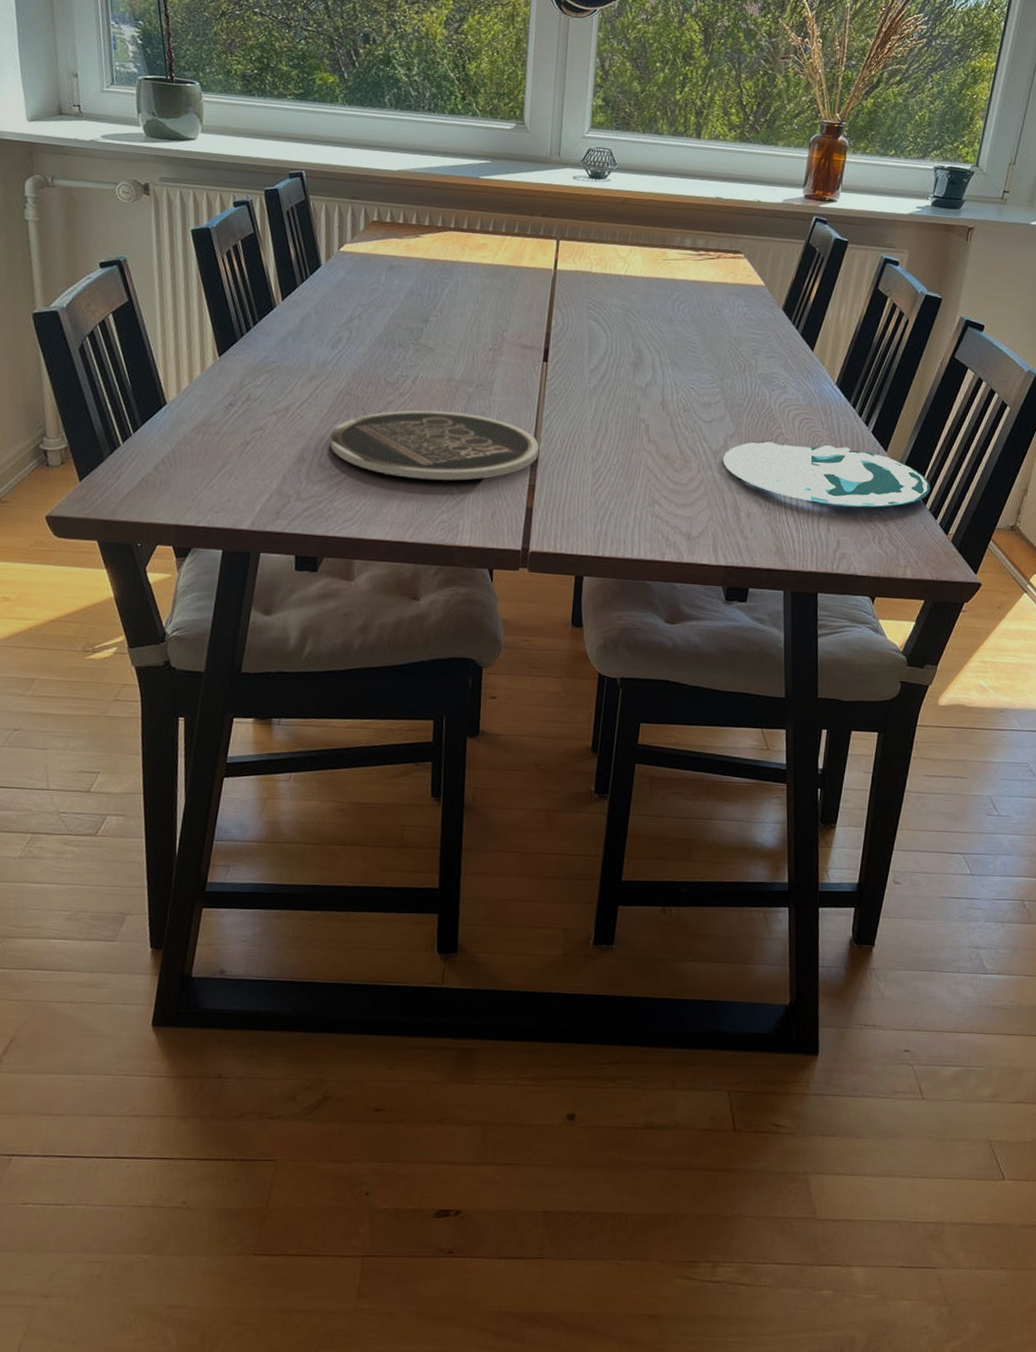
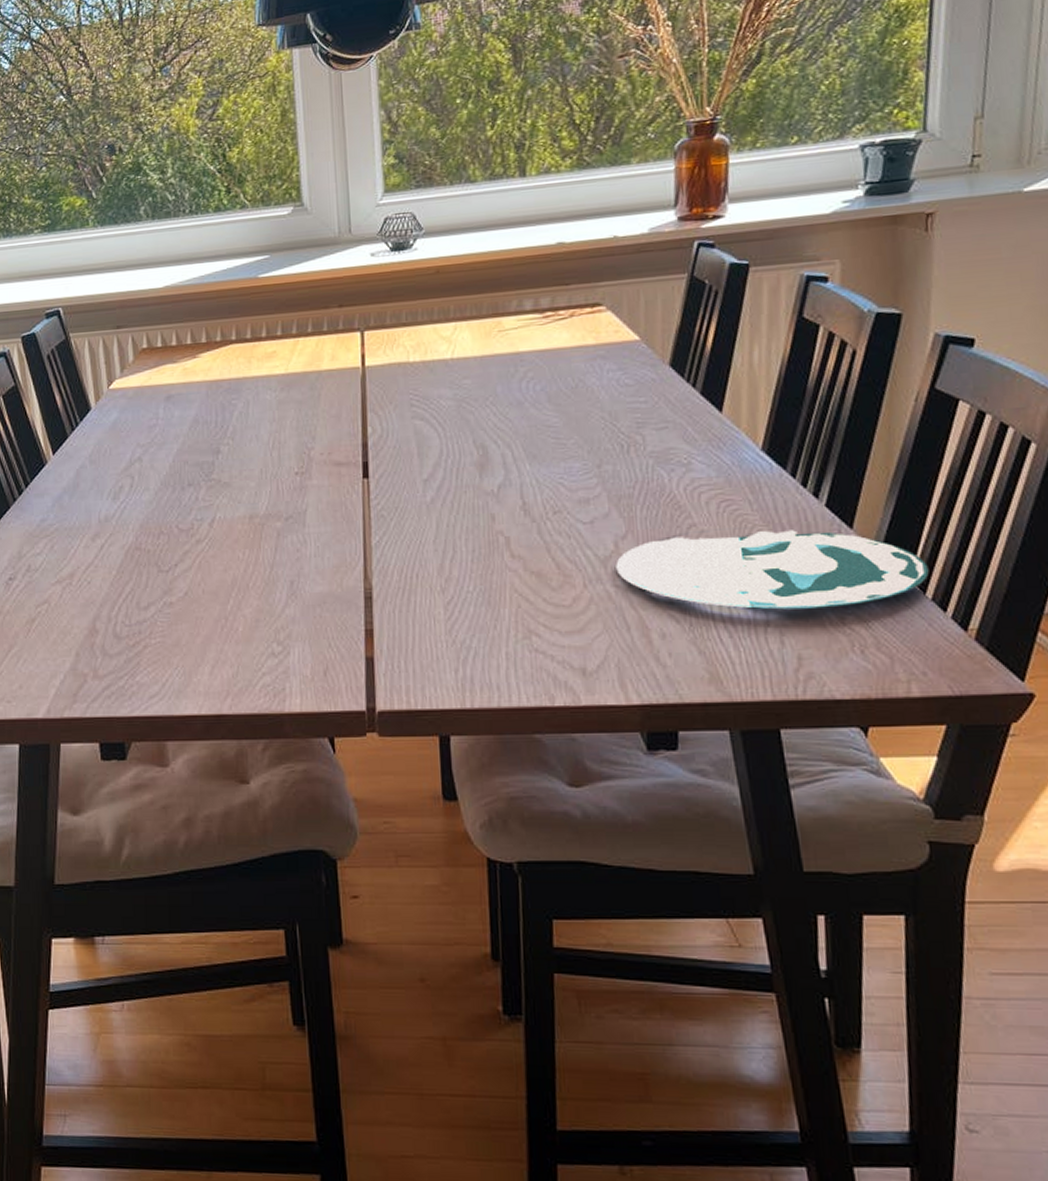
plate: present [329,410,539,481] -> none [123,553,372,639]

